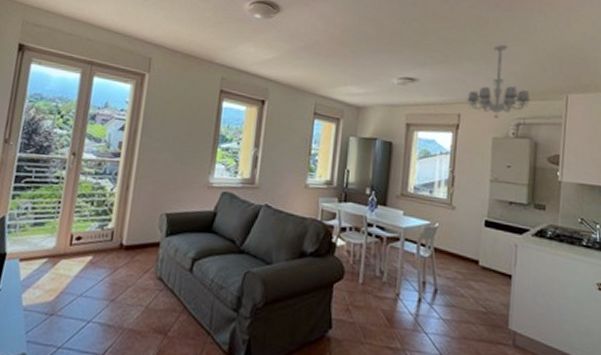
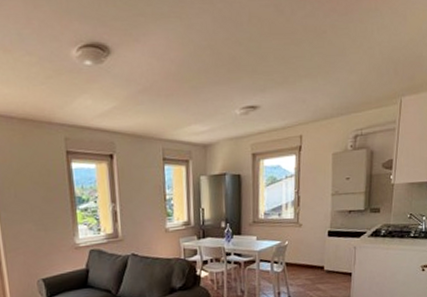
chandelier: present [467,45,530,118] -> none [307,55,367,134]

